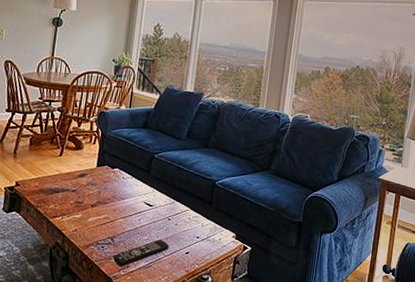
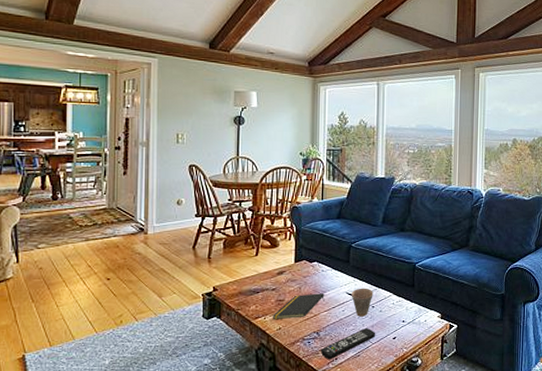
notepad: none [69,199,123,222] -> present [272,293,325,320]
cup: none [148,199,171,228] -> present [351,288,373,317]

